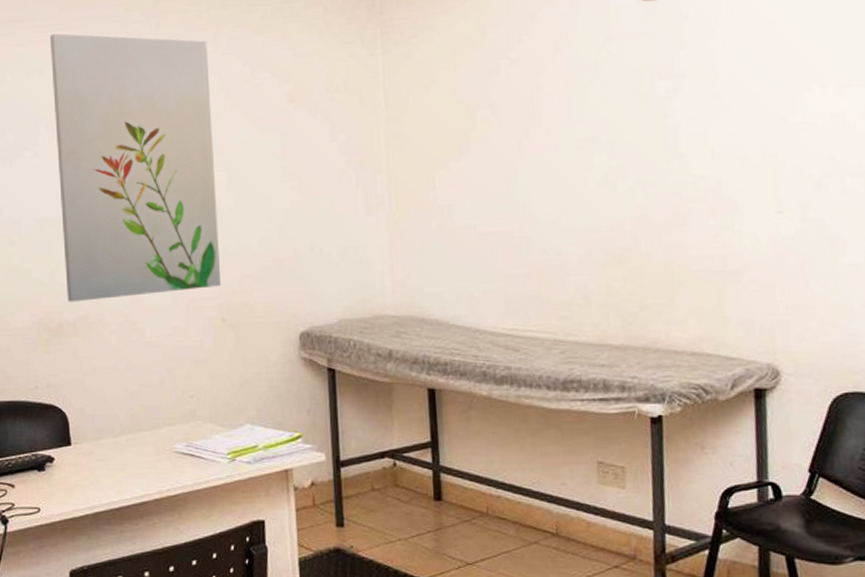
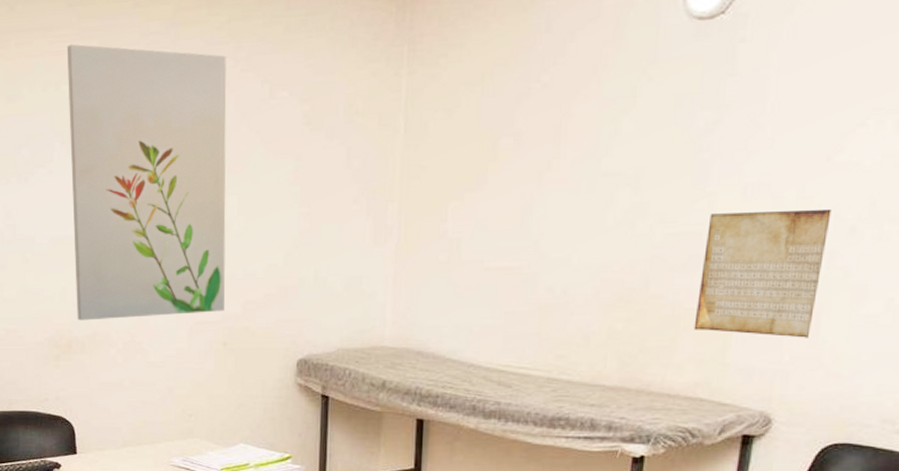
periodic table: none [685,166,800,289] -> present [694,210,832,338]

